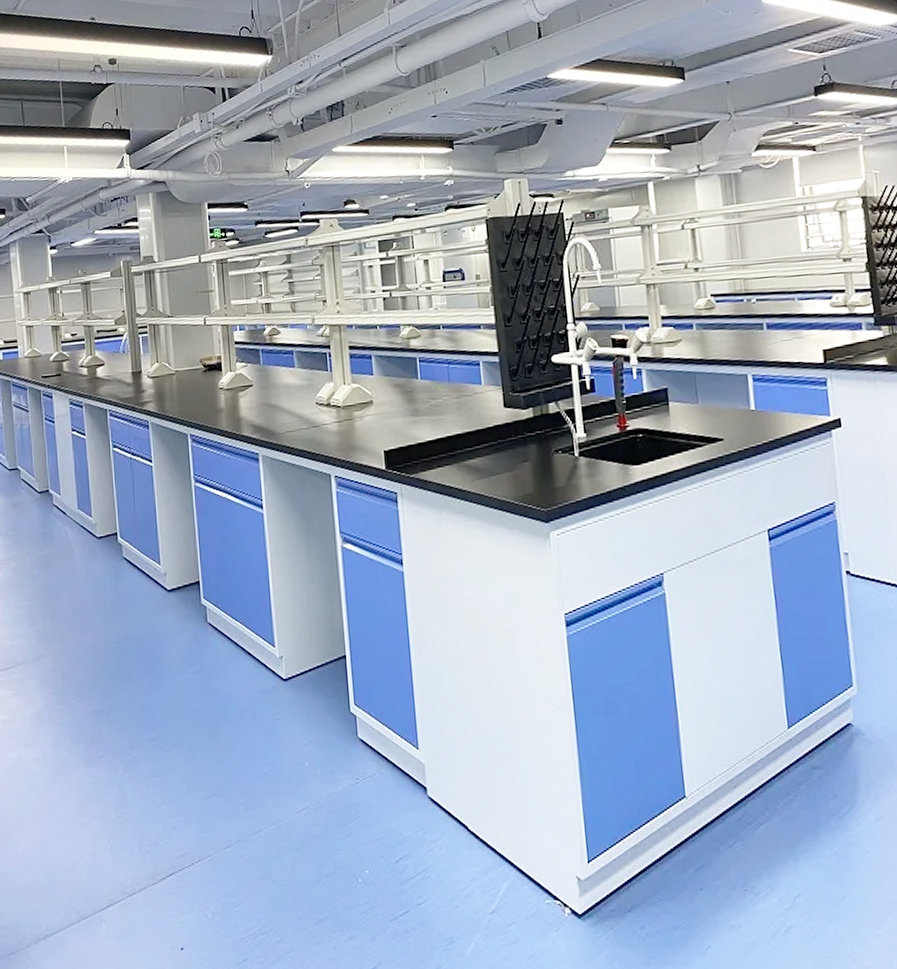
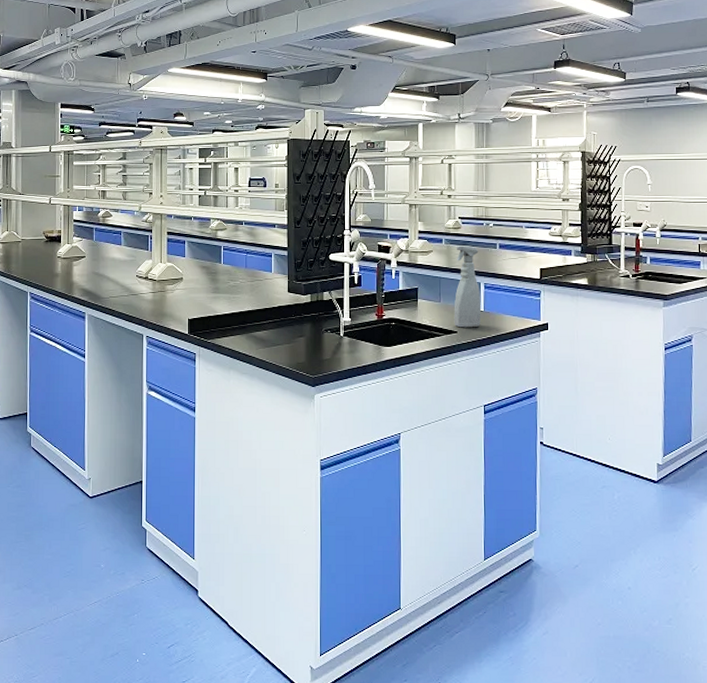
spray bottle: none [712,329,753,434] -> present [454,246,481,328]

